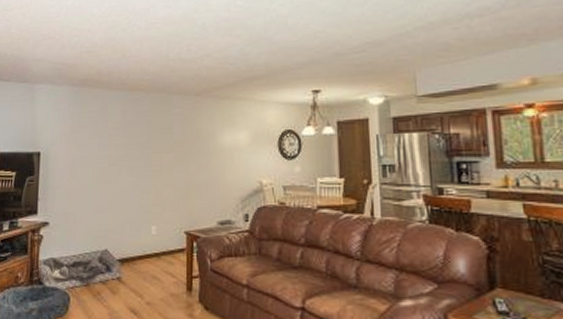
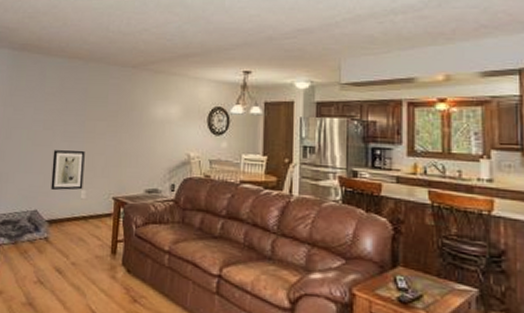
wall art: none [120,184,153,228] -> present [51,150,85,191]

